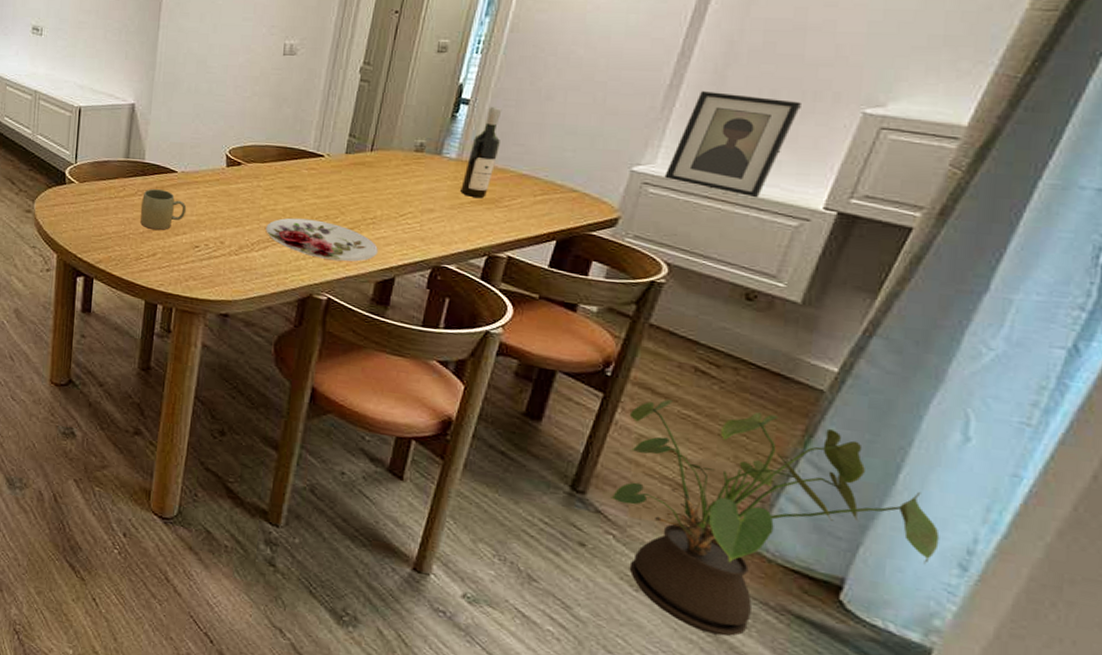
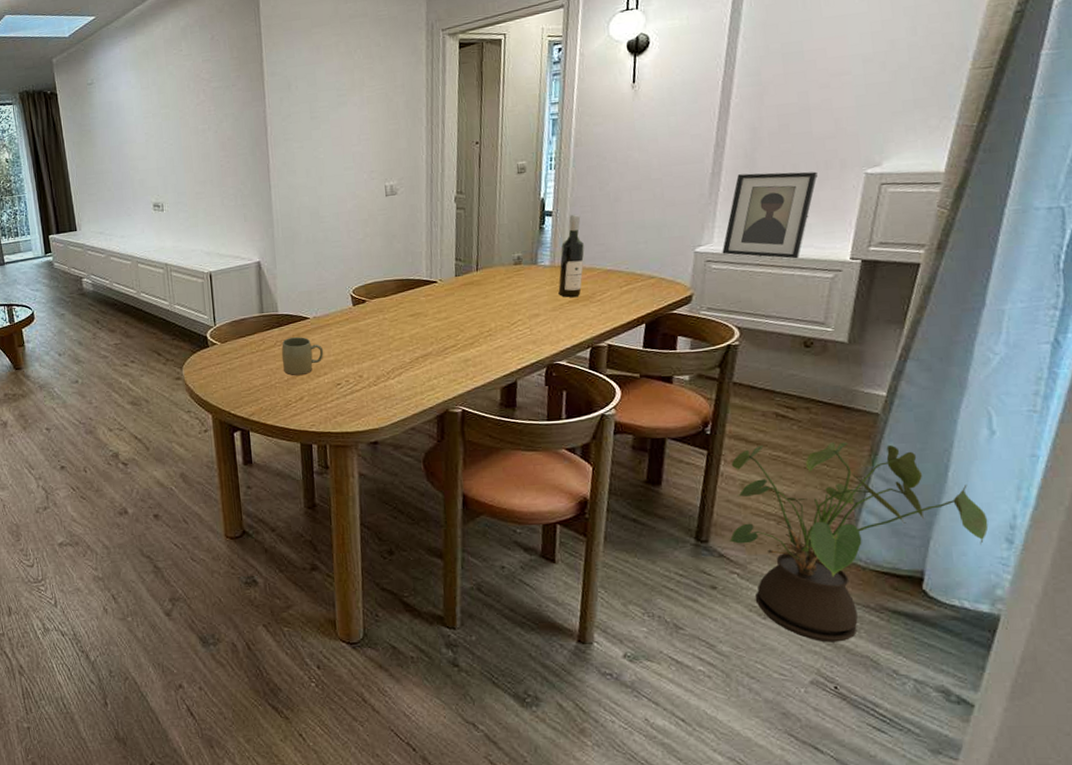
plate: present [266,217,378,262] -> none [397,341,498,375]

